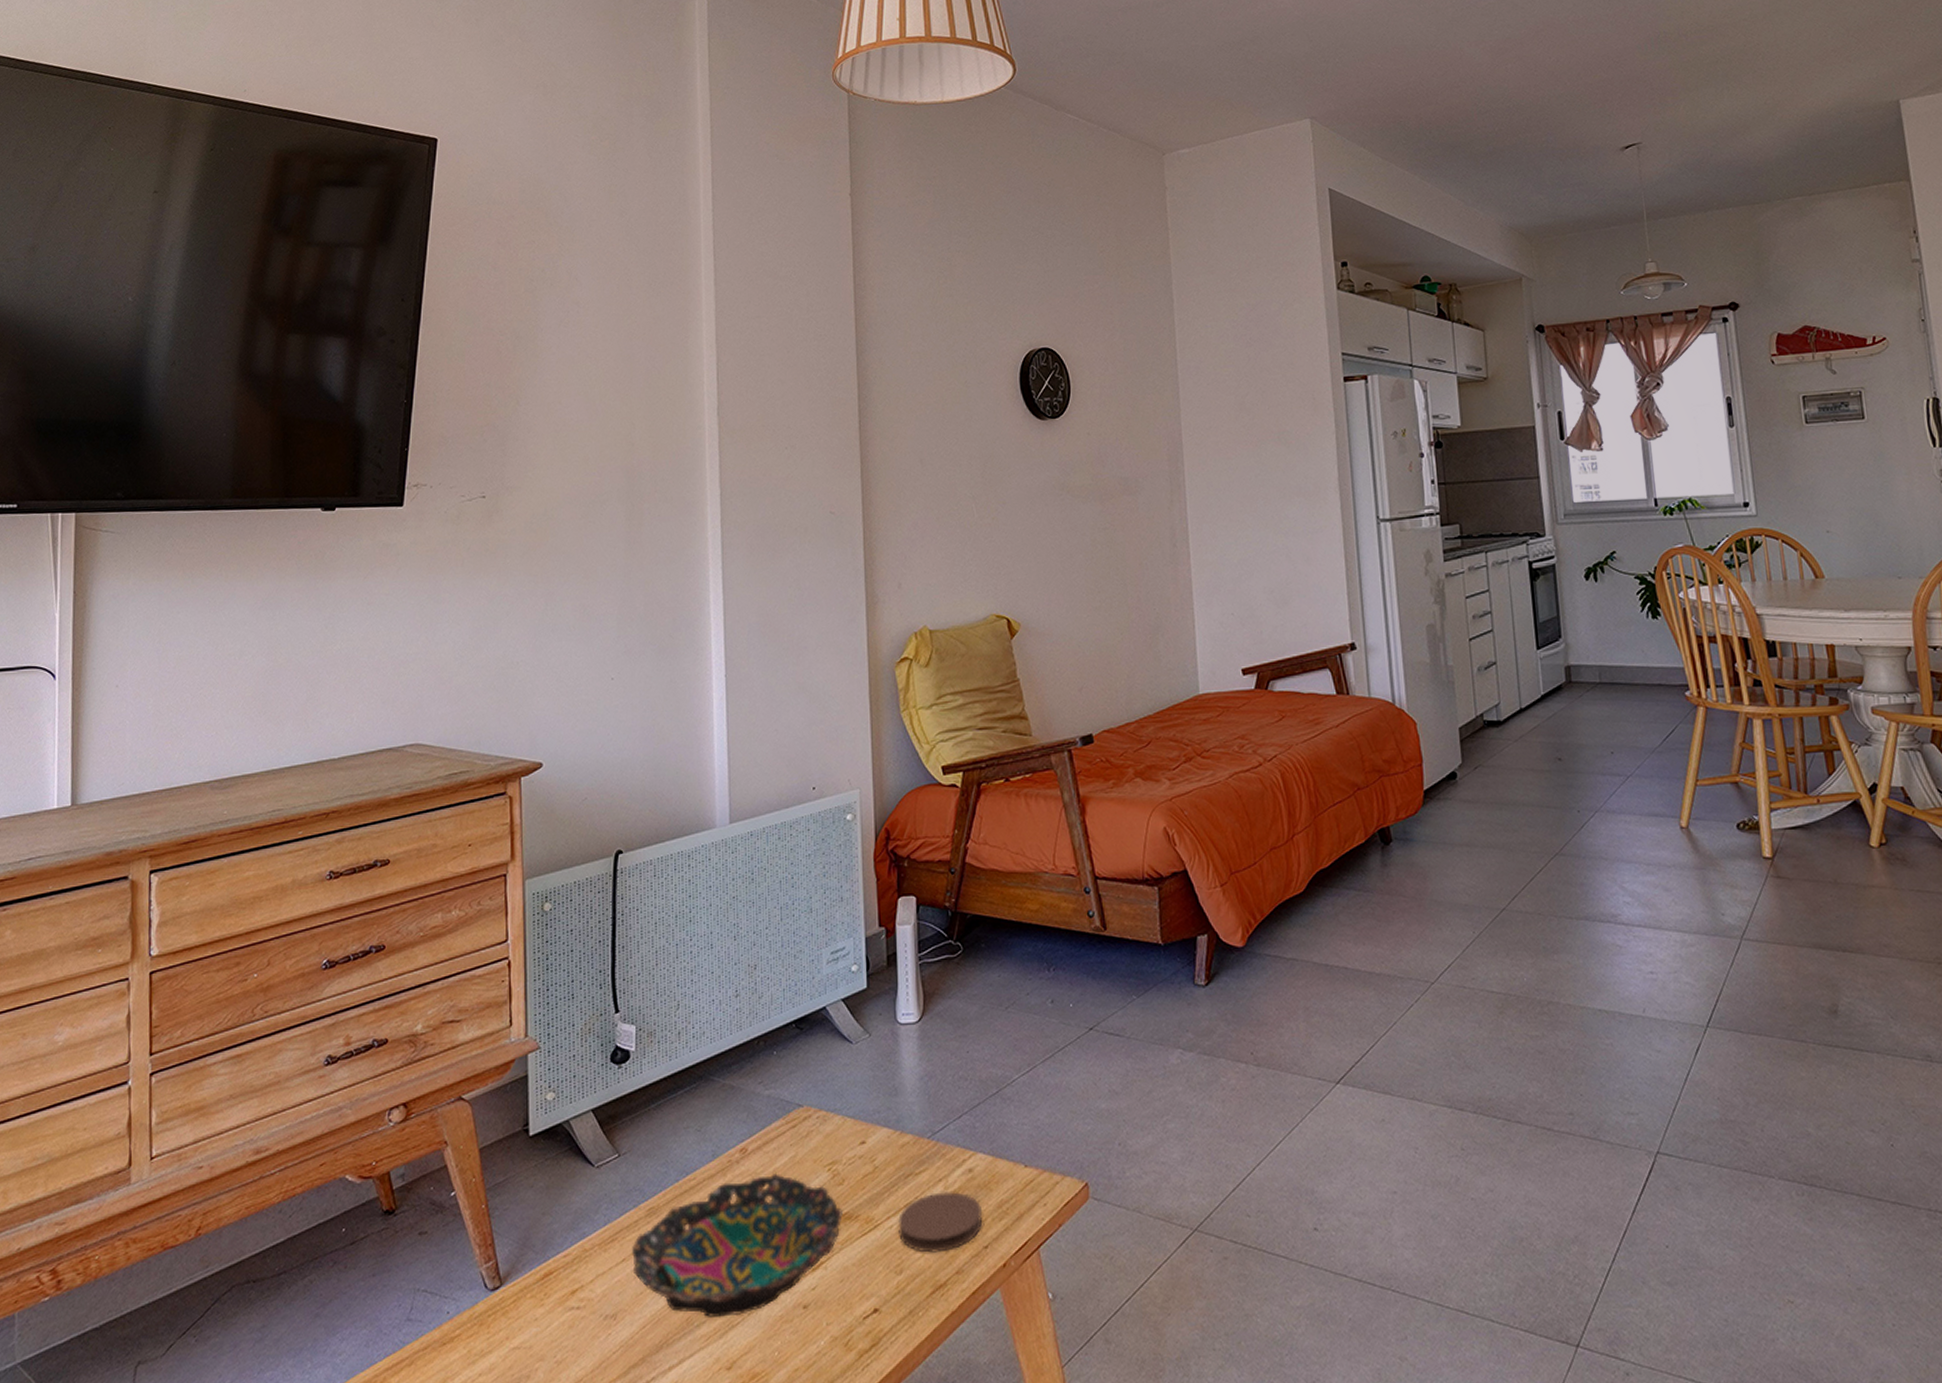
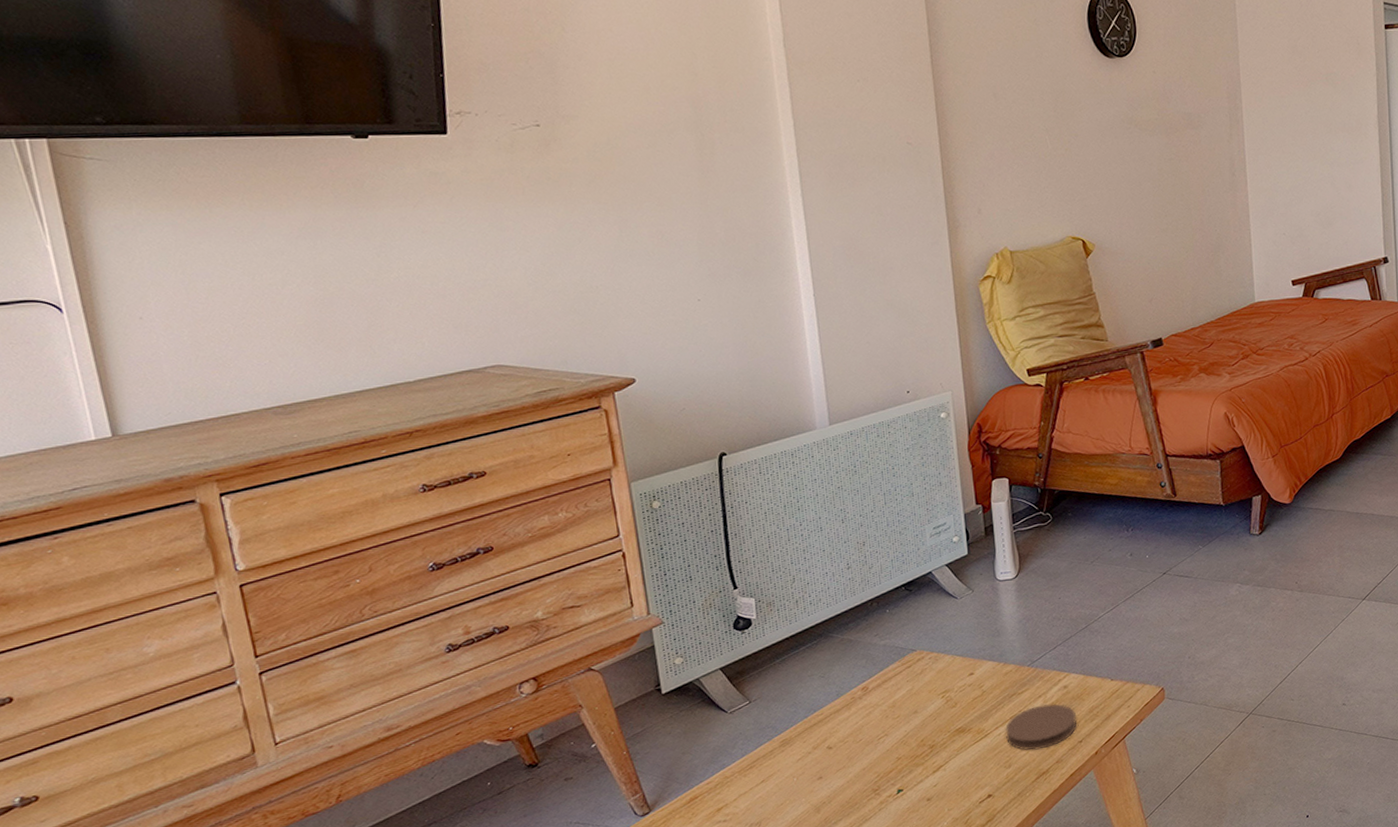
bowl: present [632,1173,843,1317] -> none [769,703,957,816]

